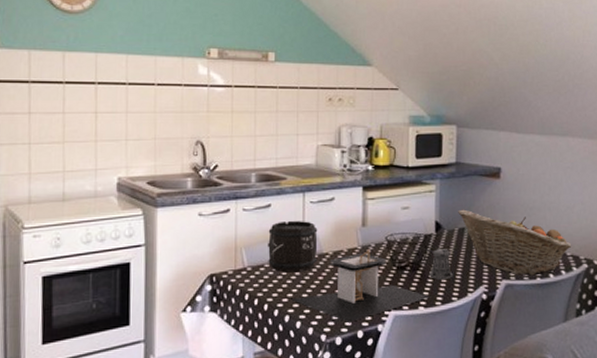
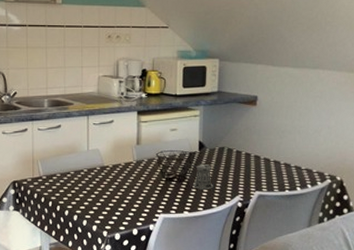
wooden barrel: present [267,221,318,273] -> none [58,139,100,181]
architectural model: present [291,249,430,323] -> none [78,164,193,222]
fruit basket: present [458,209,572,276] -> none [219,131,318,188]

